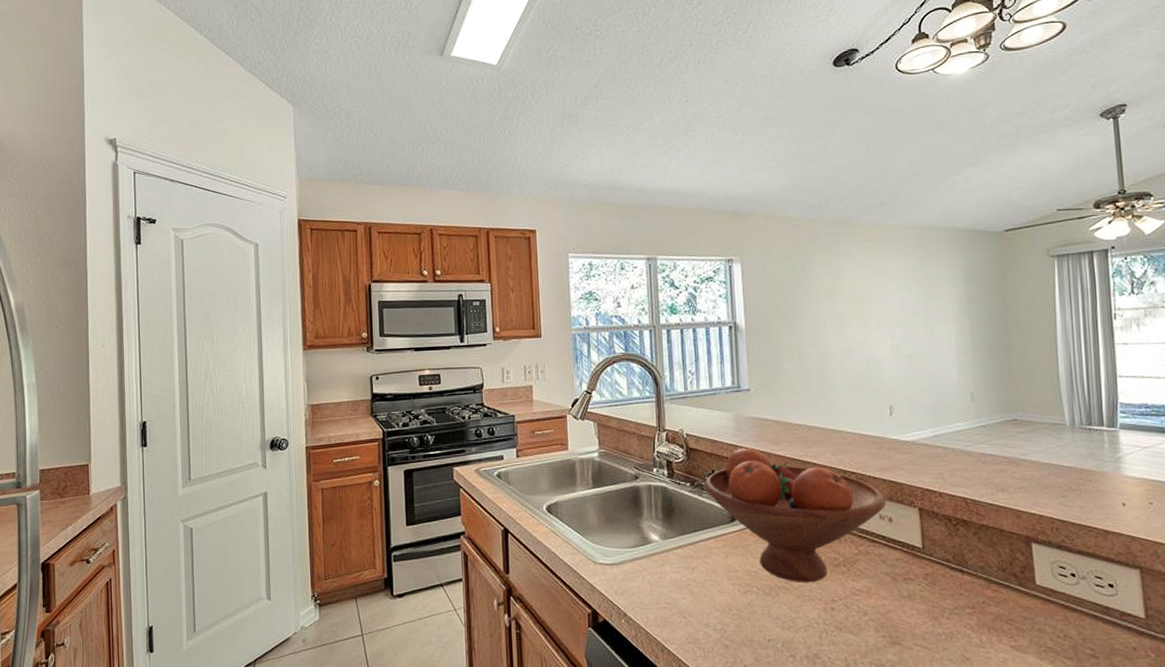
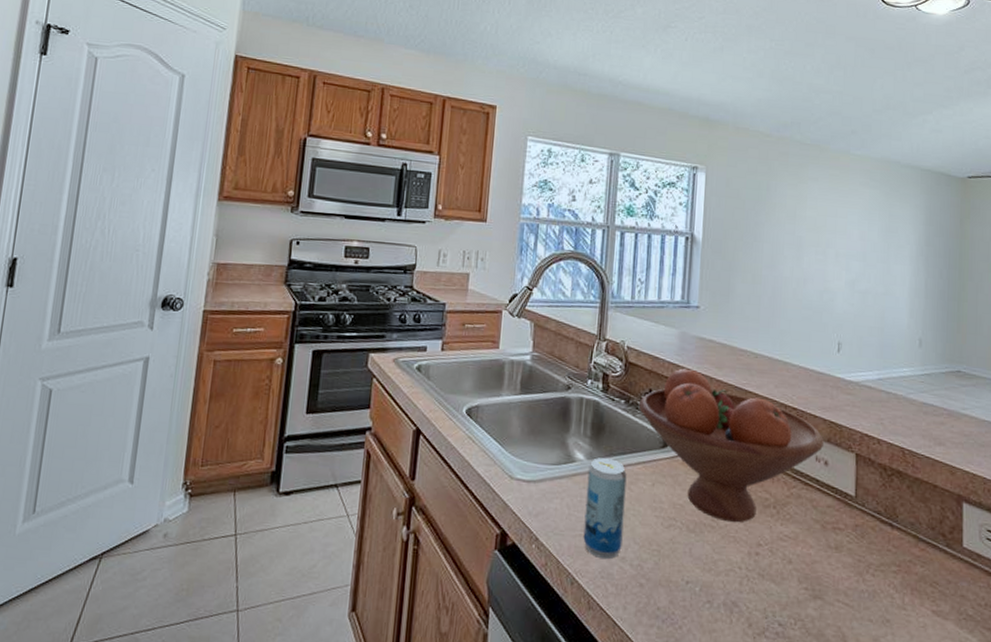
beverage can: none [664,537,704,627] -> present [583,458,627,560]

